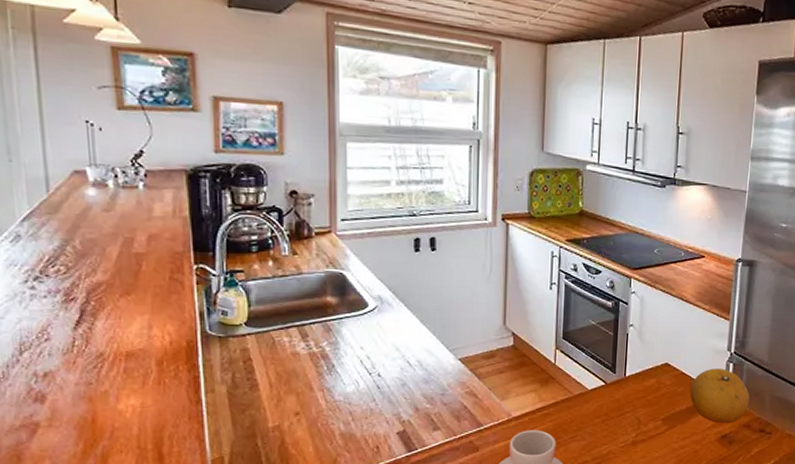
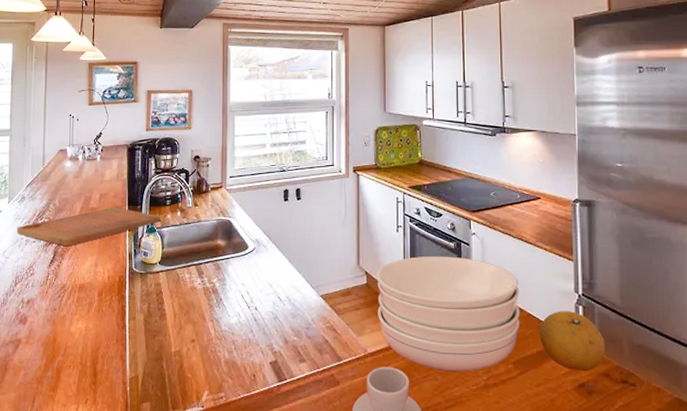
cutting board: none [13,253,244,304] -> present [17,207,161,247]
bowl: none [524,315,675,431] -> present [376,255,520,372]

